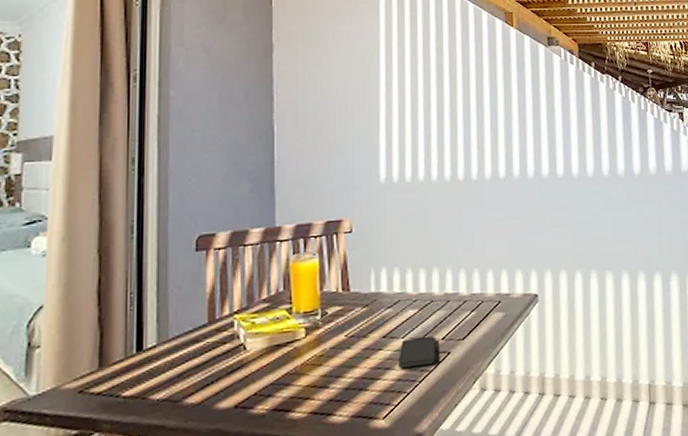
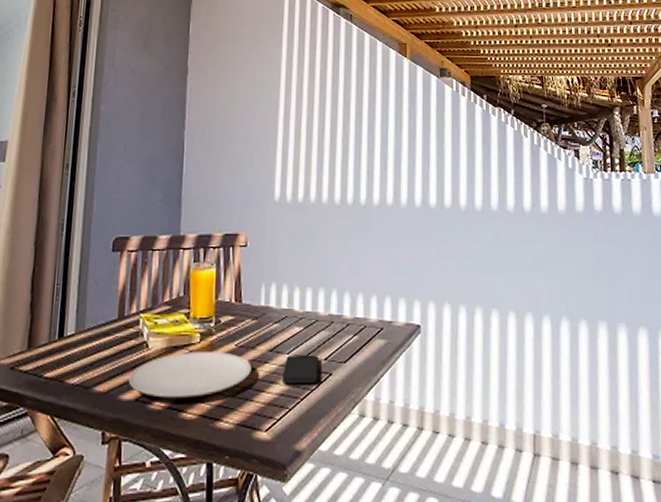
plate: none [224,344,364,401] -> present [128,352,252,398]

